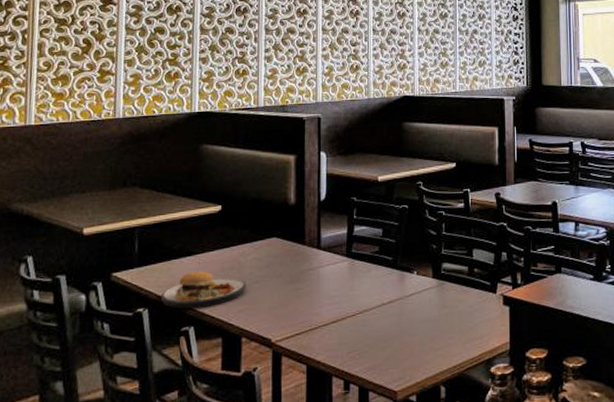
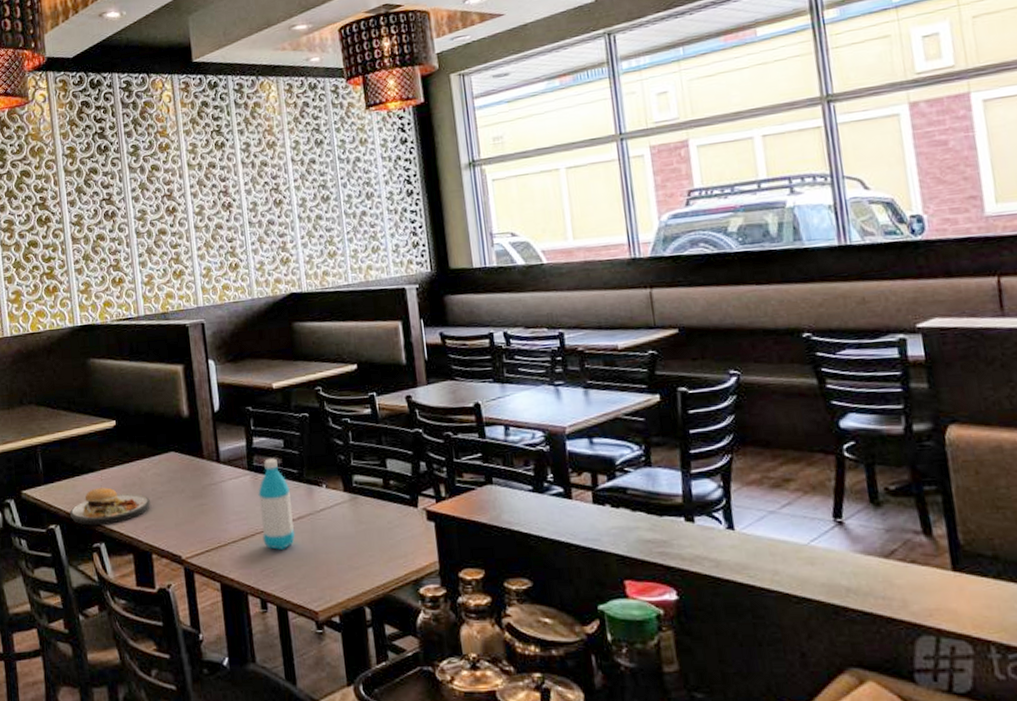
water bottle: none [353,246,384,333] -> present [258,458,296,550]

